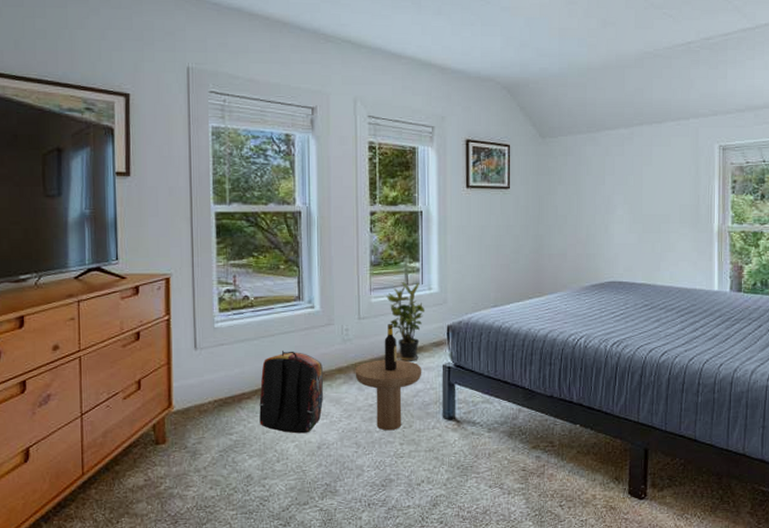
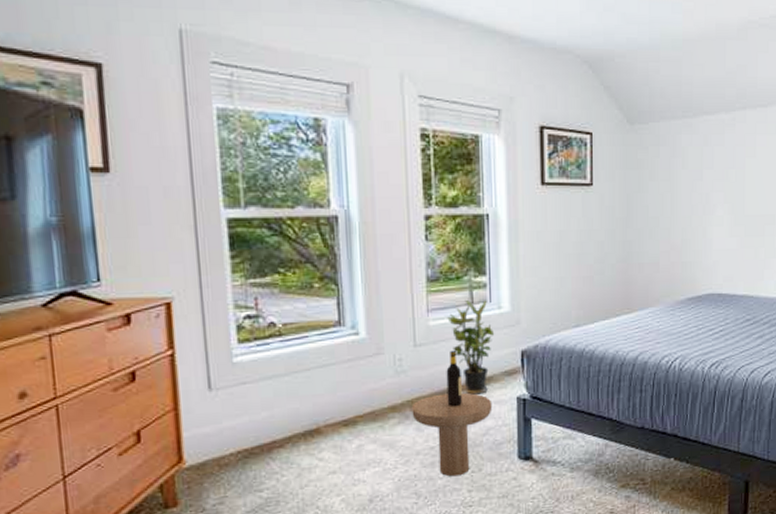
backpack: present [259,351,324,434] -> none [294,387,374,486]

